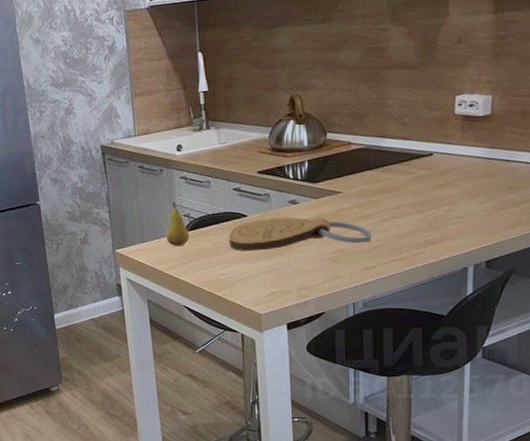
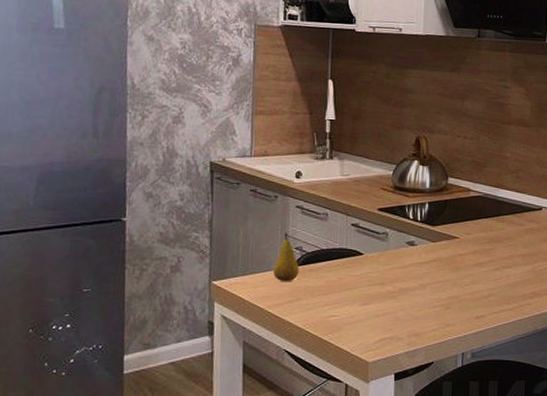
cutting board: present [229,217,372,252] -> none [341,258,485,293]

